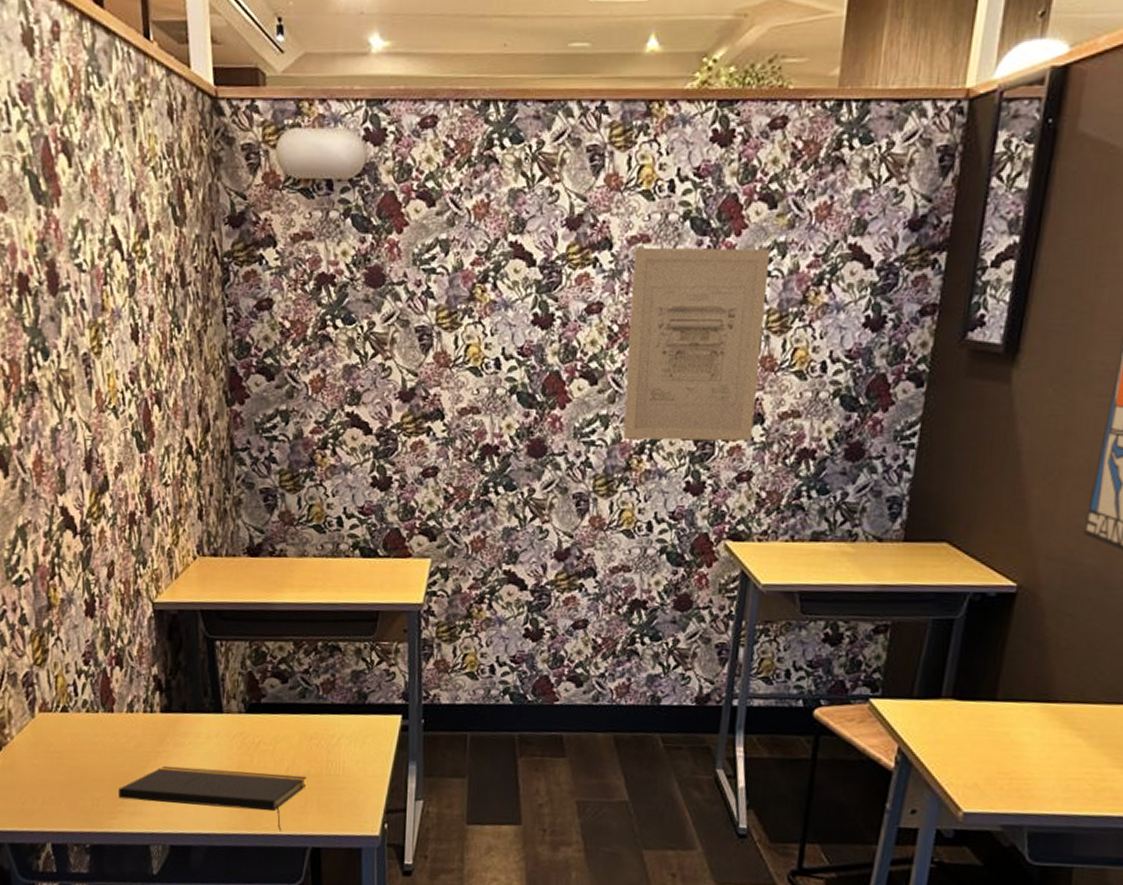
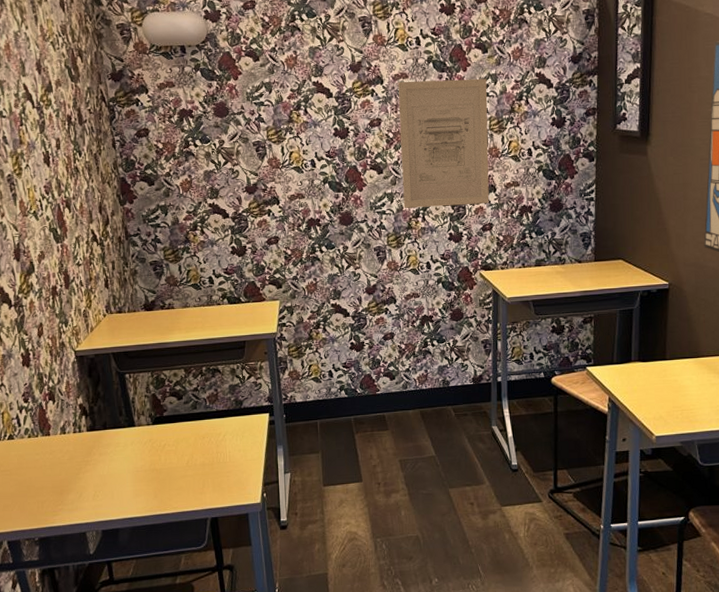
notepad: present [119,765,306,831] -> none [58,466,202,509]

